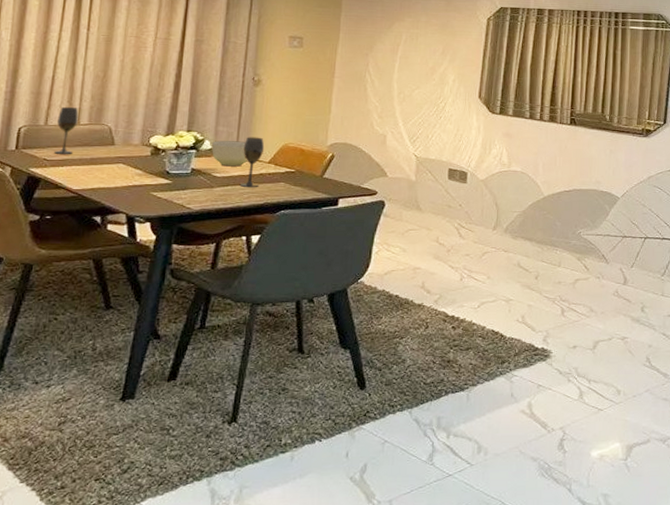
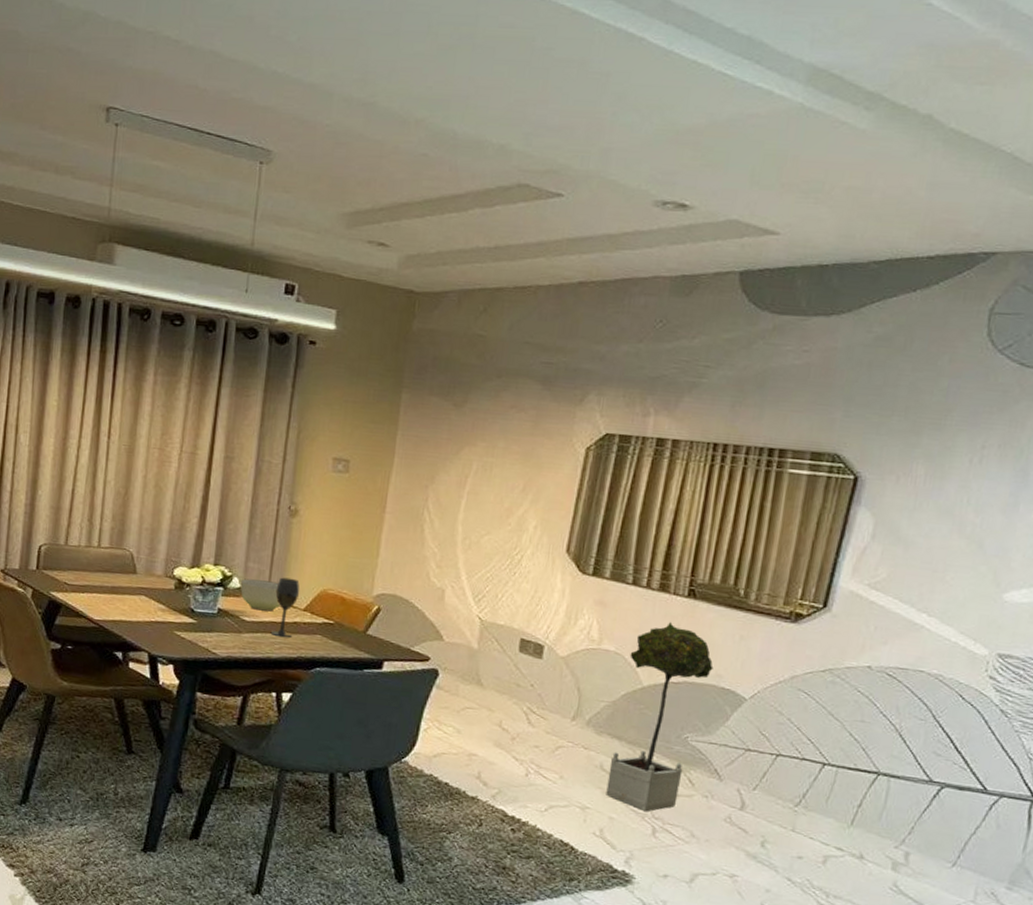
wine glass: present [54,106,79,154] -> none [75,525,99,580]
potted tree: none [524,144,594,297] -> present [606,621,714,812]

